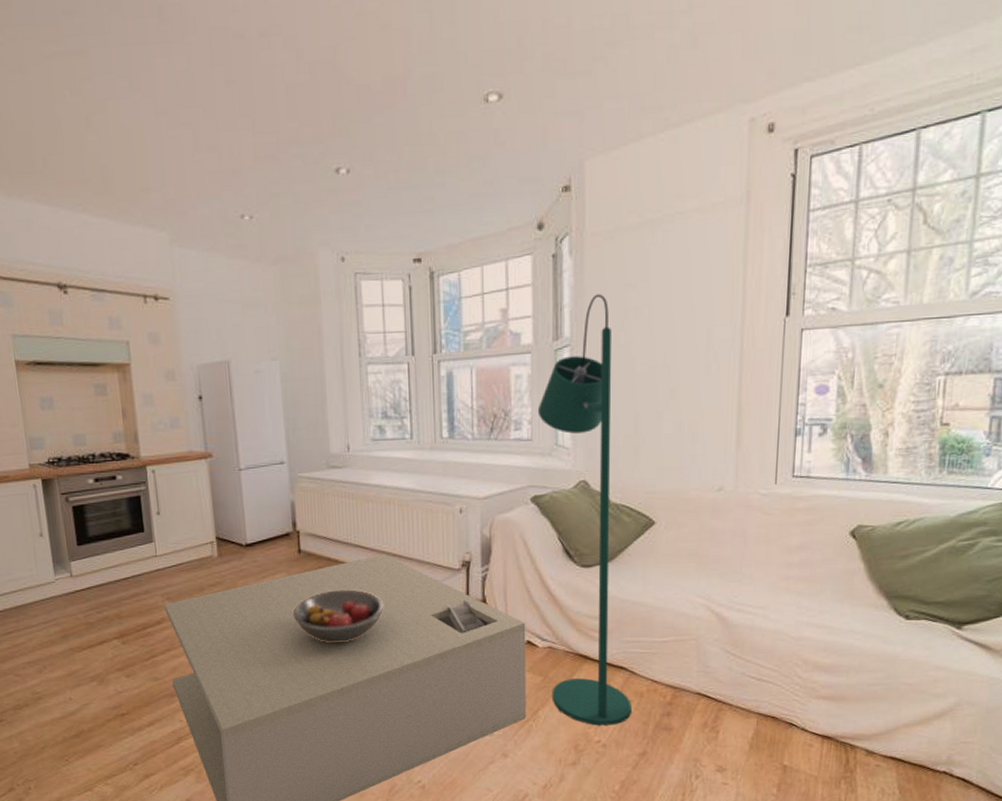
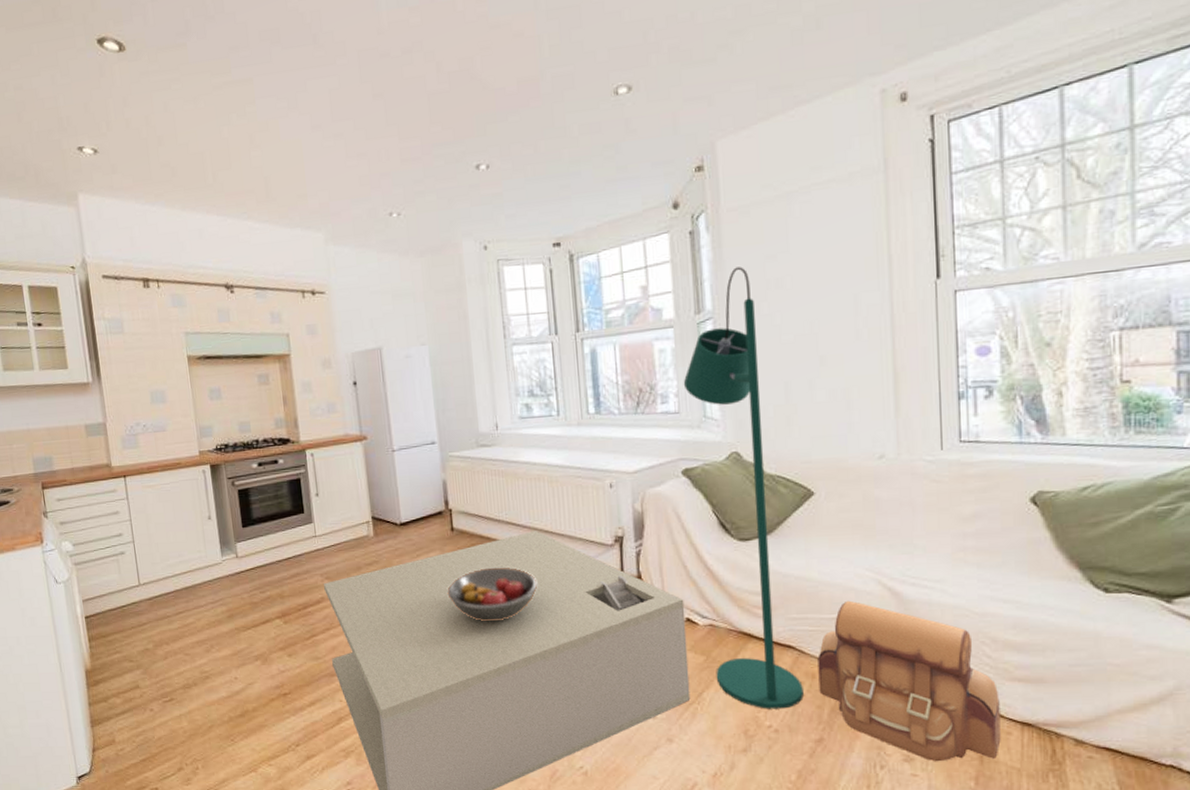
backpack: none [646,625,806,772] -> present [817,600,1001,762]

